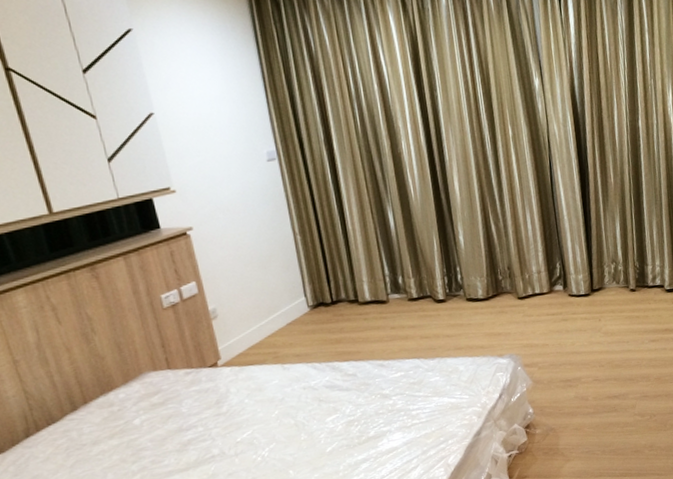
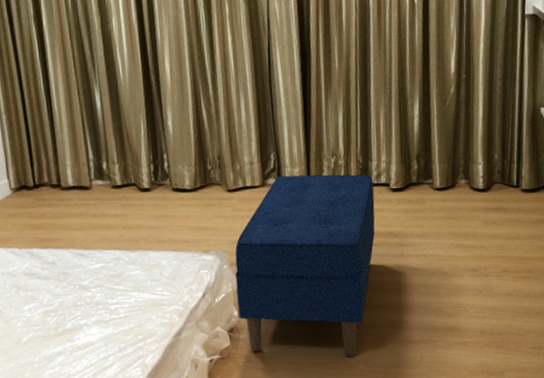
bench: none [527,278,654,445] -> present [235,174,376,357]

